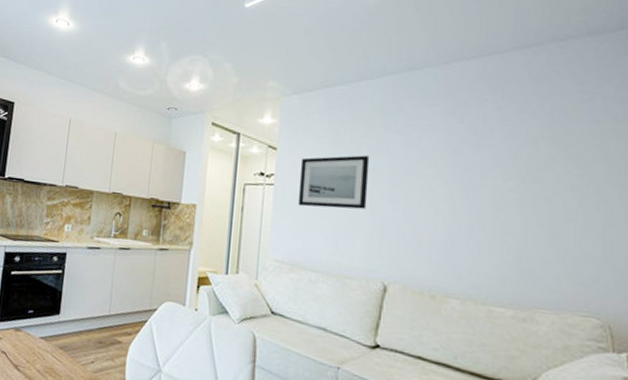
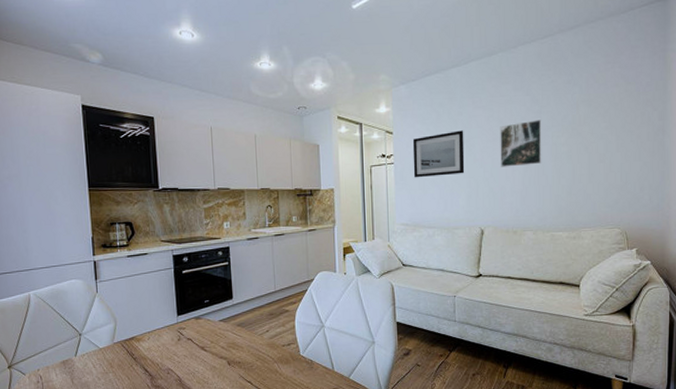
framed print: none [417,154,481,212] -> present [500,120,542,167]

